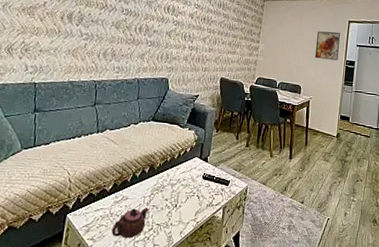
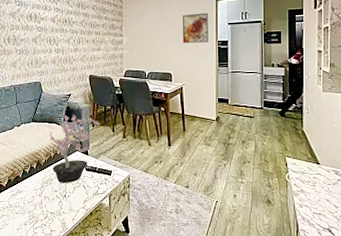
teapot: present [111,207,149,239] -> none [13,199,41,226]
potted plant: none [166,116,225,192] -> present [49,114,100,184]

